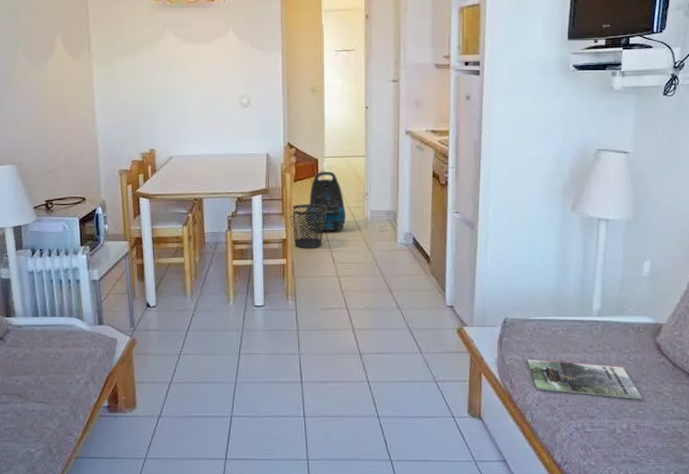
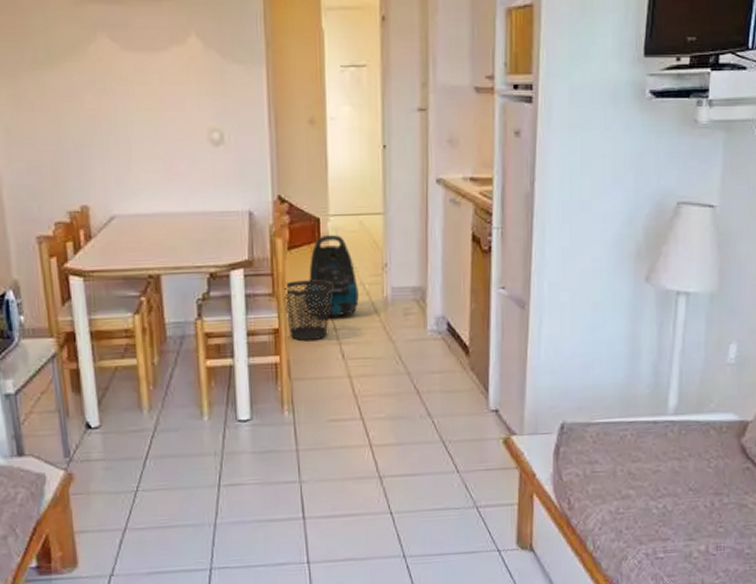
magazine: present [527,359,642,399] -> none [588,472,723,515]

